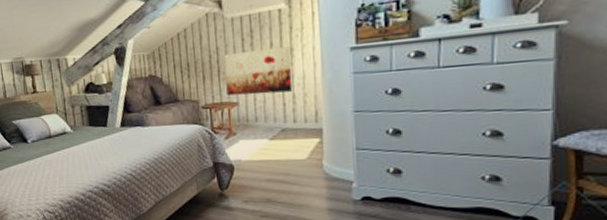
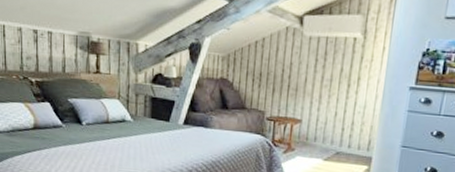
wall art: present [224,46,293,96] -> none [292,70,358,118]

